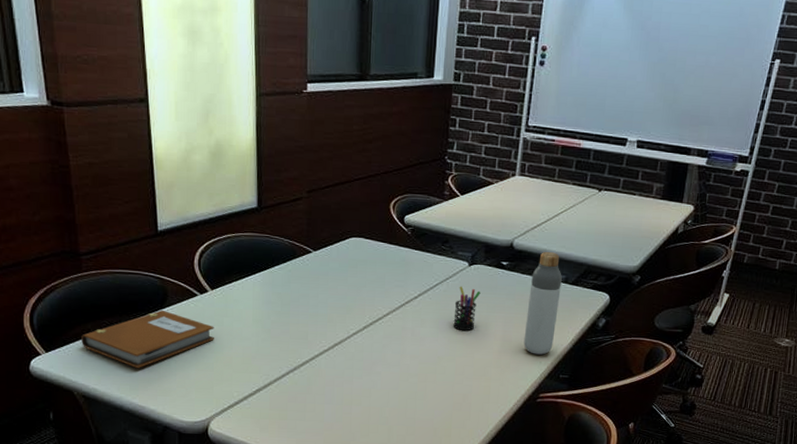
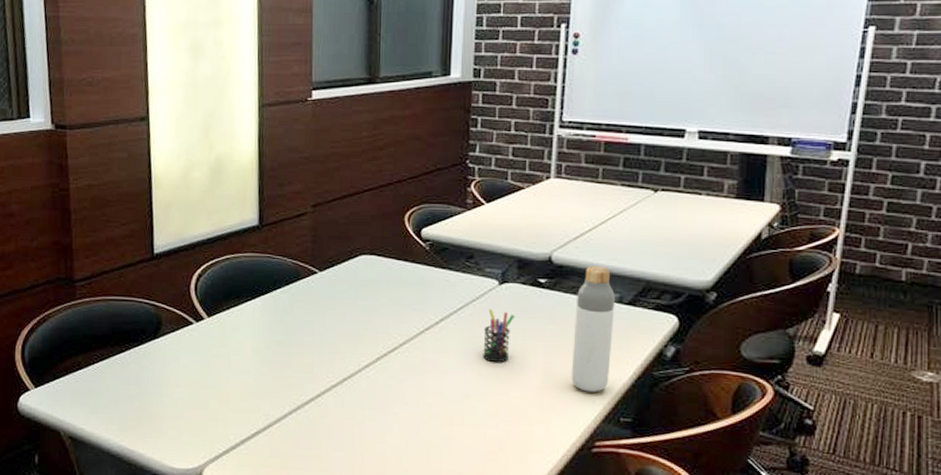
notebook: present [81,310,214,368] -> none [71,341,210,406]

